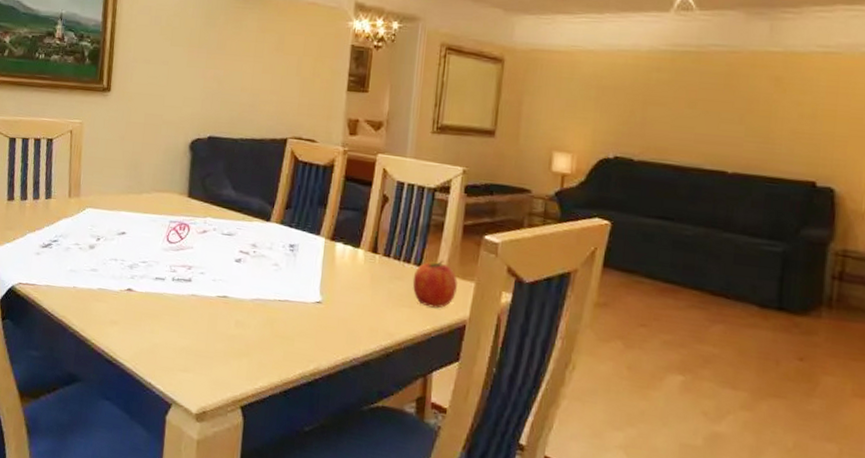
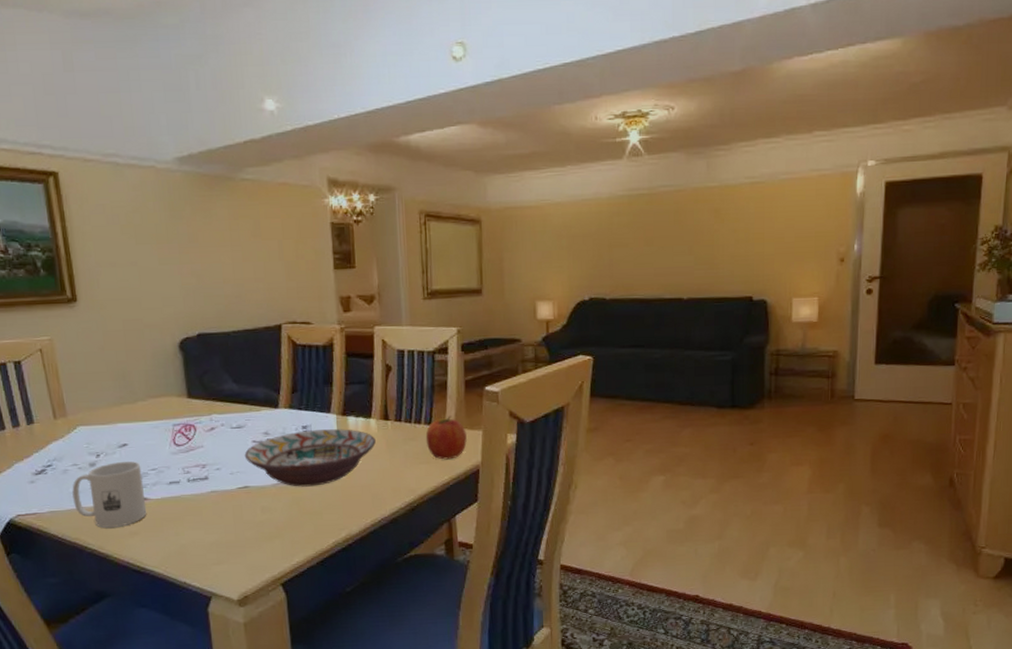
mug: none [68,248,134,313] -> present [72,461,147,528]
decorative bowl: none [229,249,361,310] -> present [244,429,376,487]

